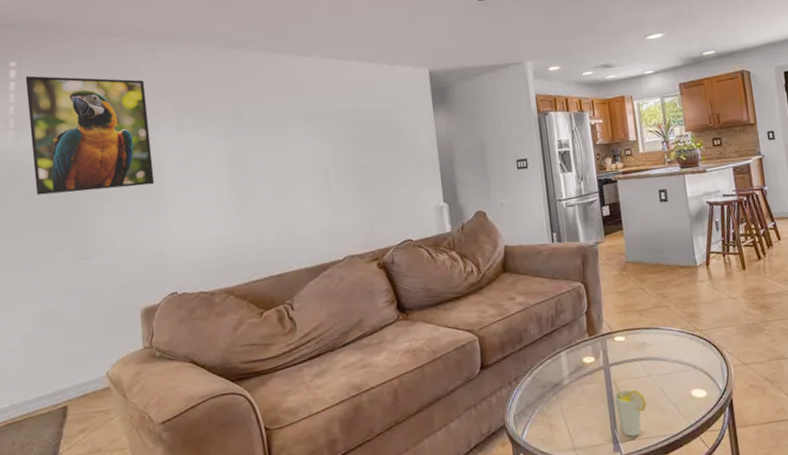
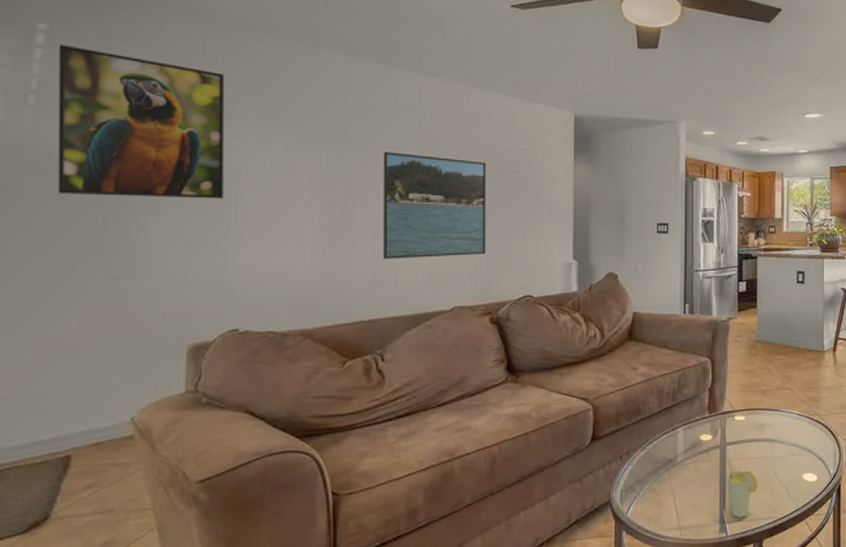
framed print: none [272,124,367,221] -> present [382,151,487,259]

